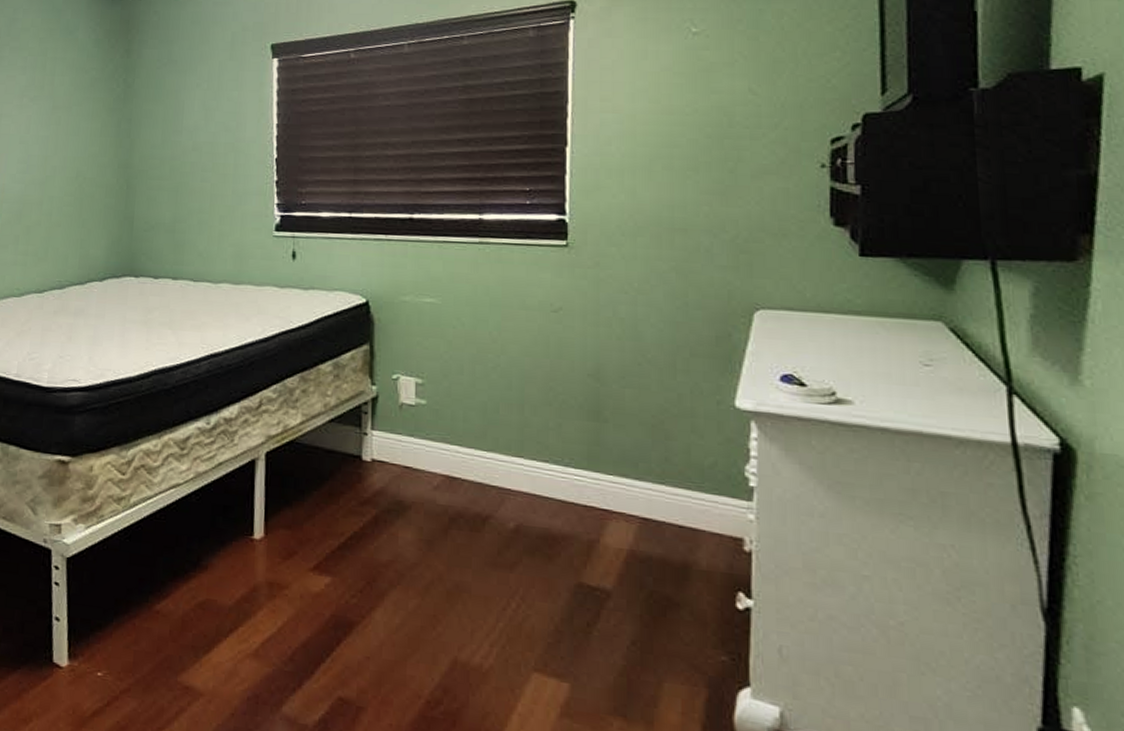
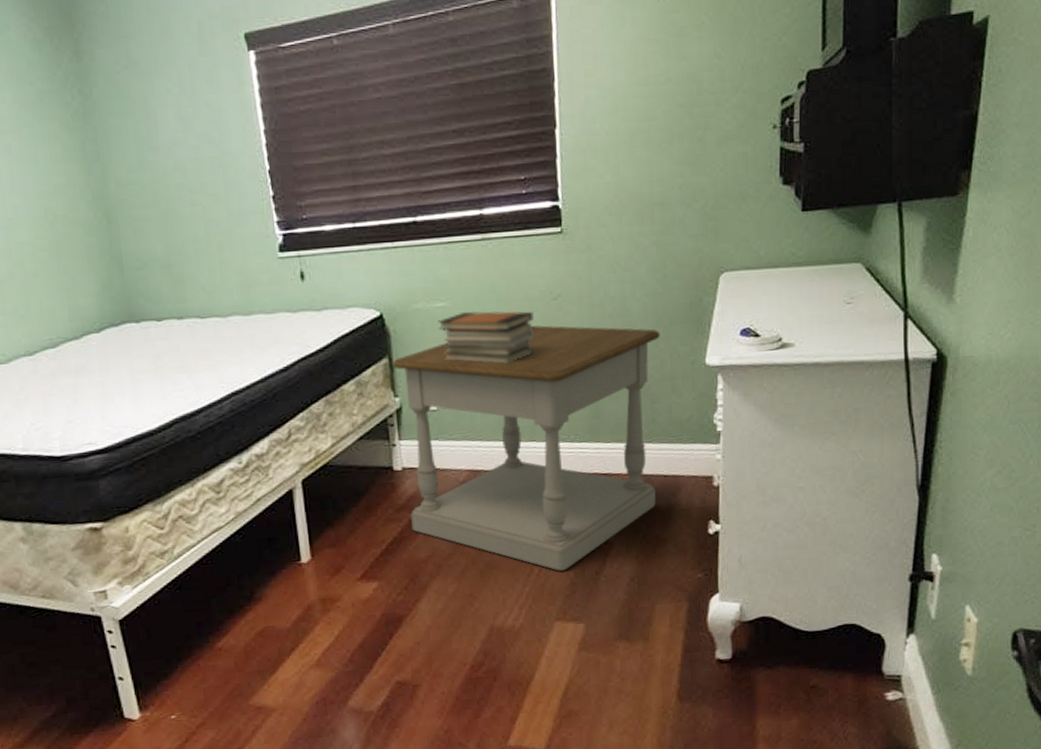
side table: none [372,335,678,613] -> present [391,325,660,571]
book stack: none [425,310,530,370] -> present [437,310,534,364]

